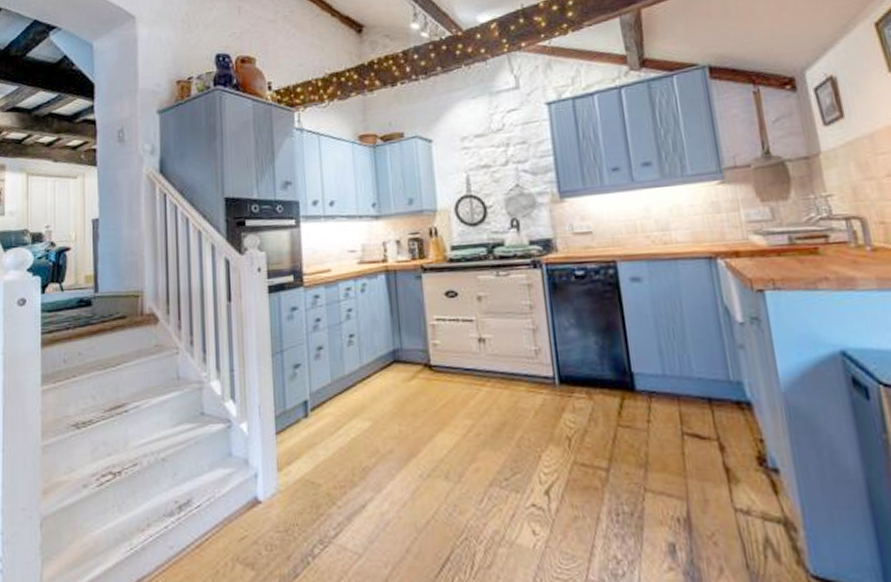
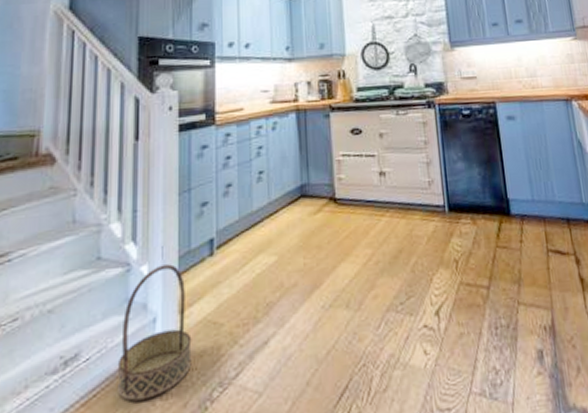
basket: none [225,423,293,549] -> present [116,264,192,402]

